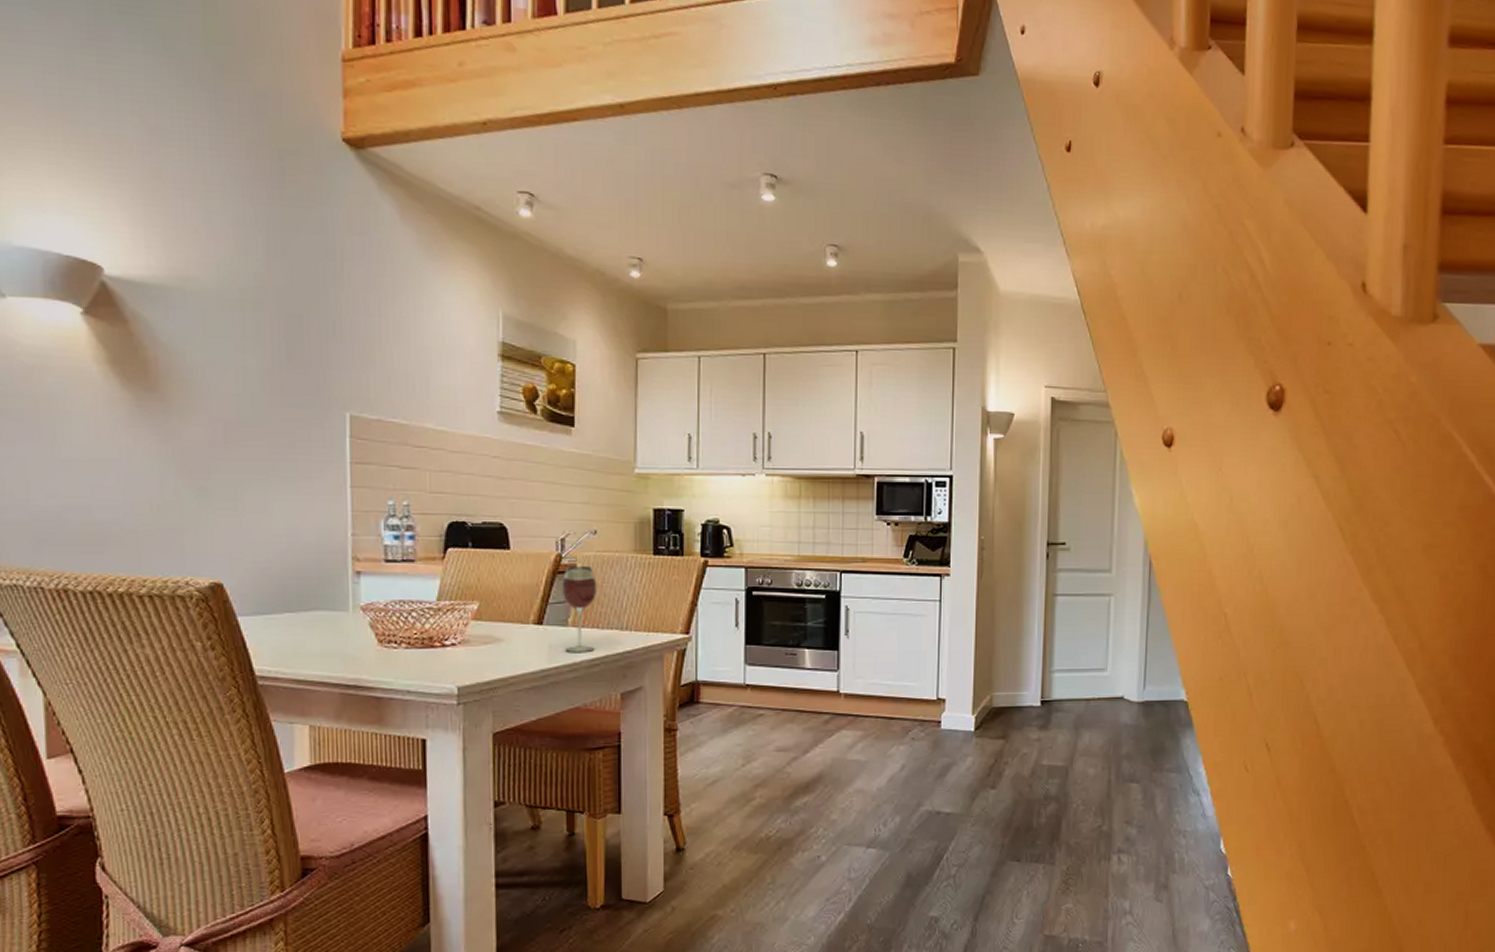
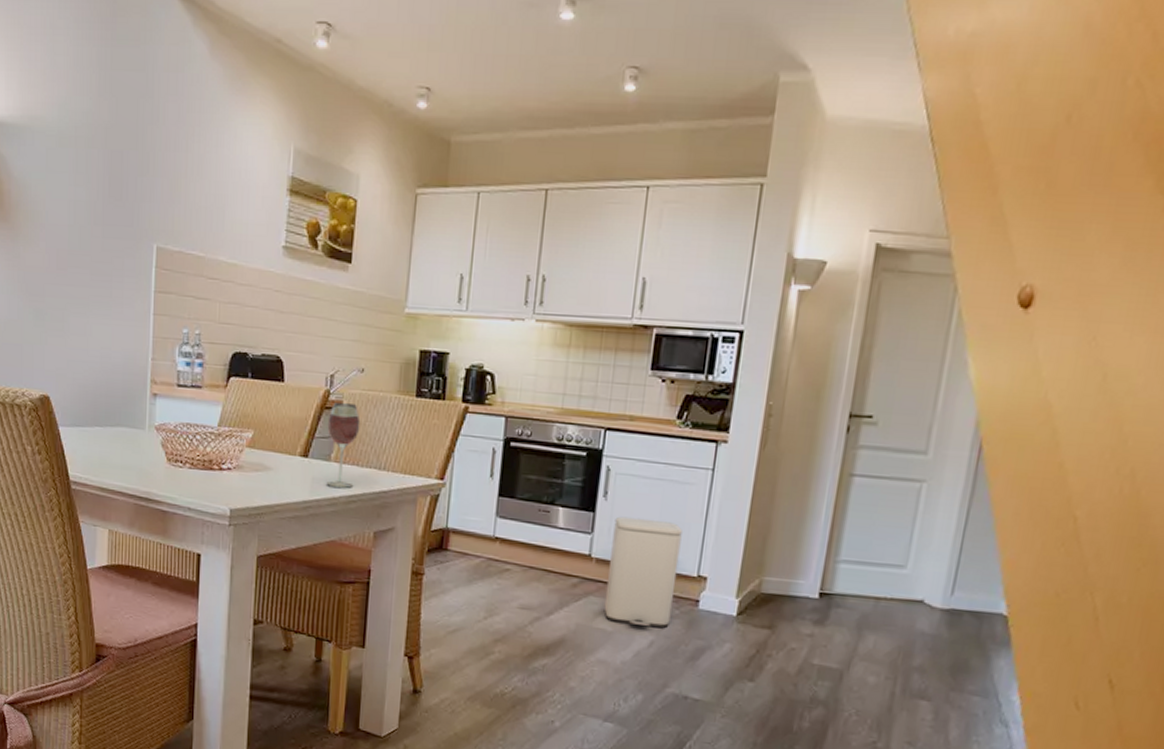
pedal bin: none [856,651,919,753] -> present [603,516,682,629]

